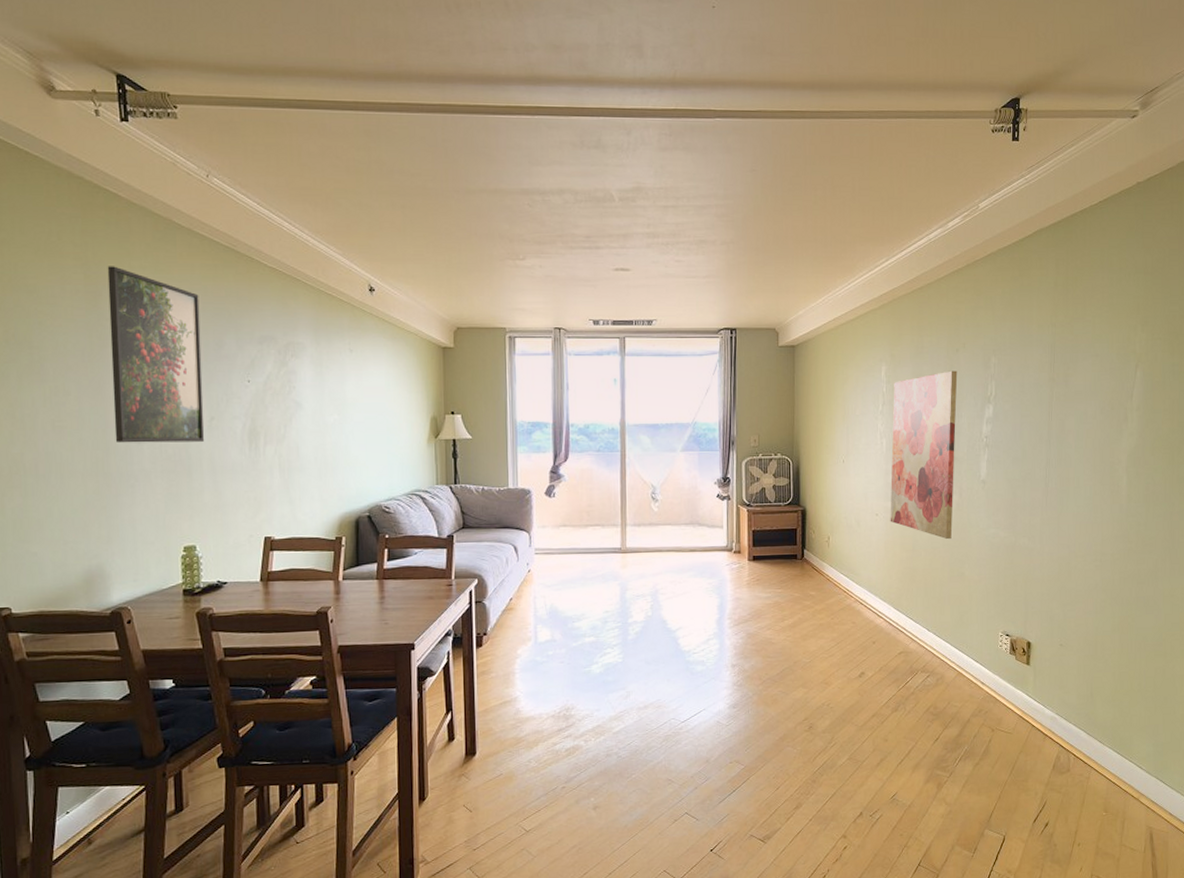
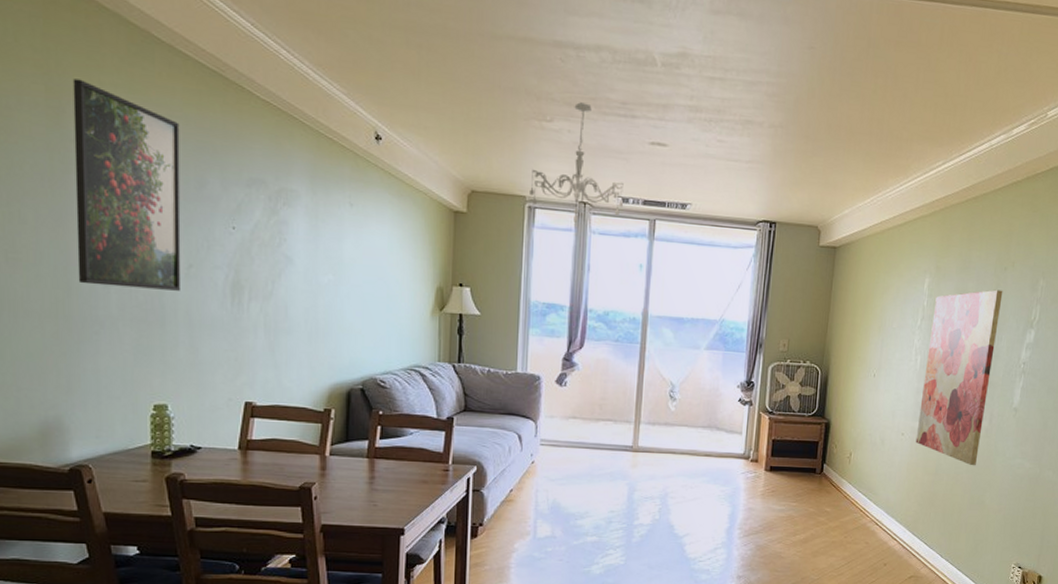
chandelier: none [509,240,594,347] -> present [530,102,624,223]

